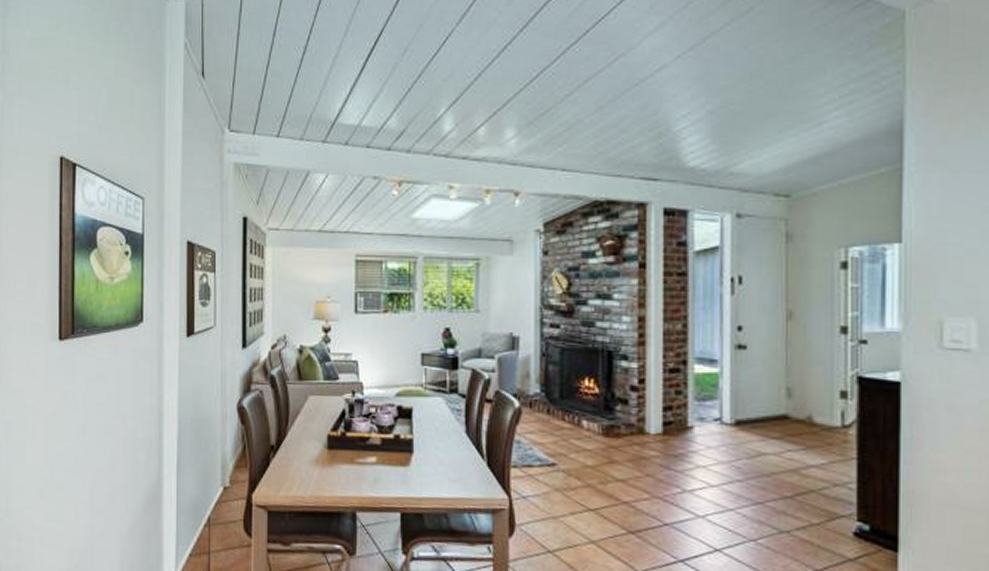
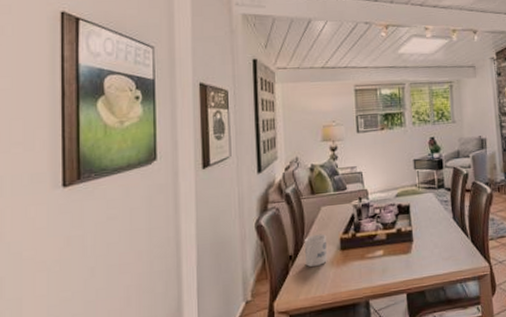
mug: none [288,426,313,463] -> present [305,233,328,267]

